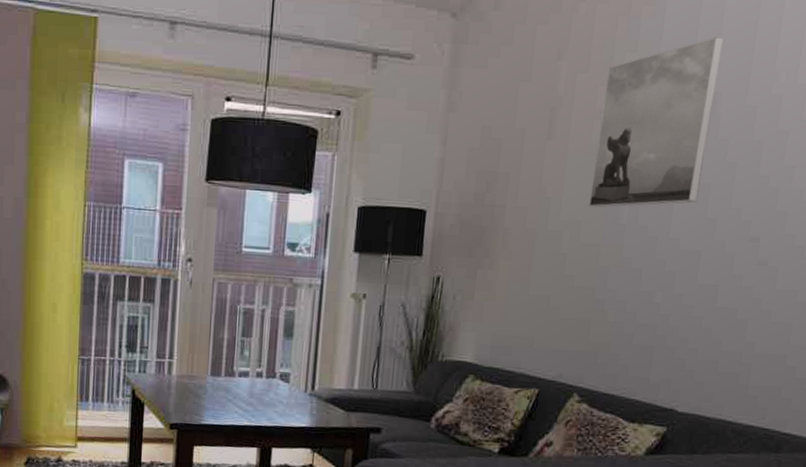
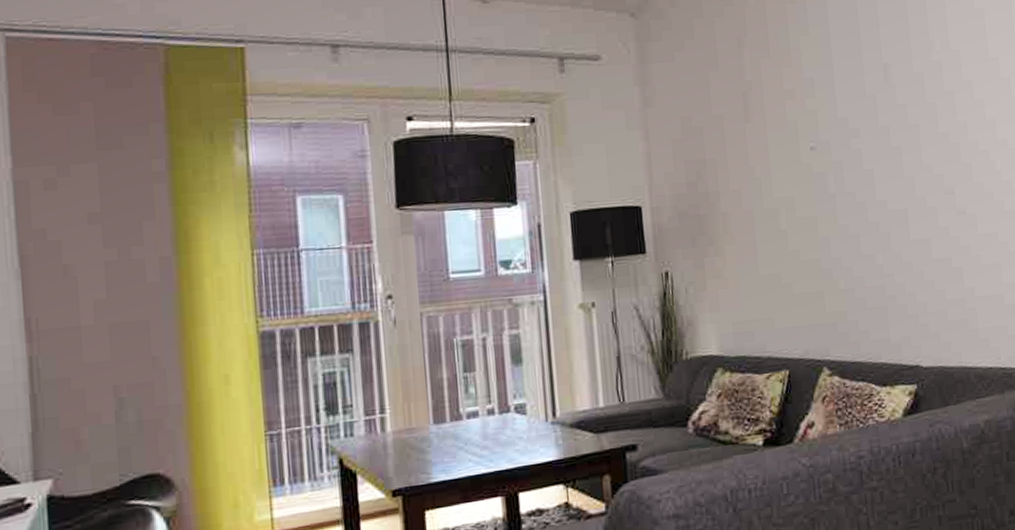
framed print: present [588,37,724,208] -> none [787,15,893,182]

